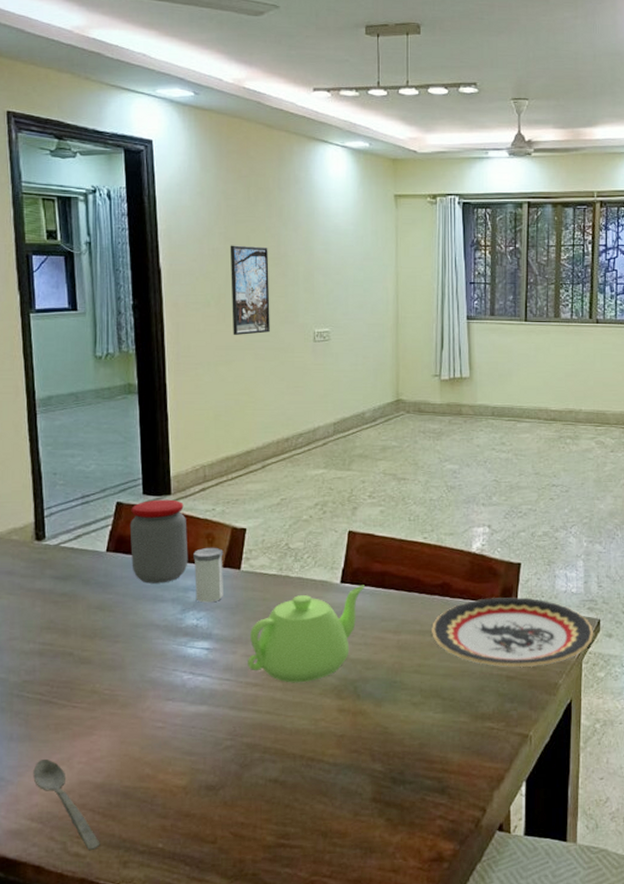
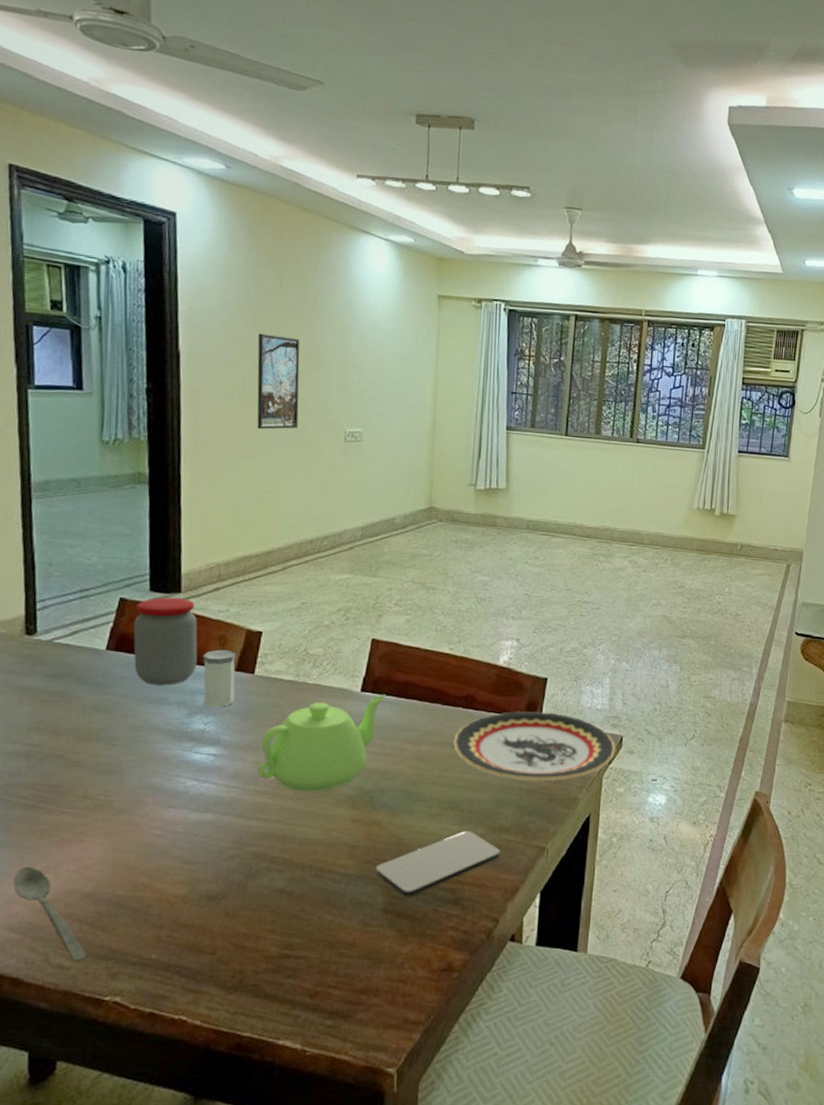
smartphone: none [363,718,484,786] -> present [375,830,501,897]

